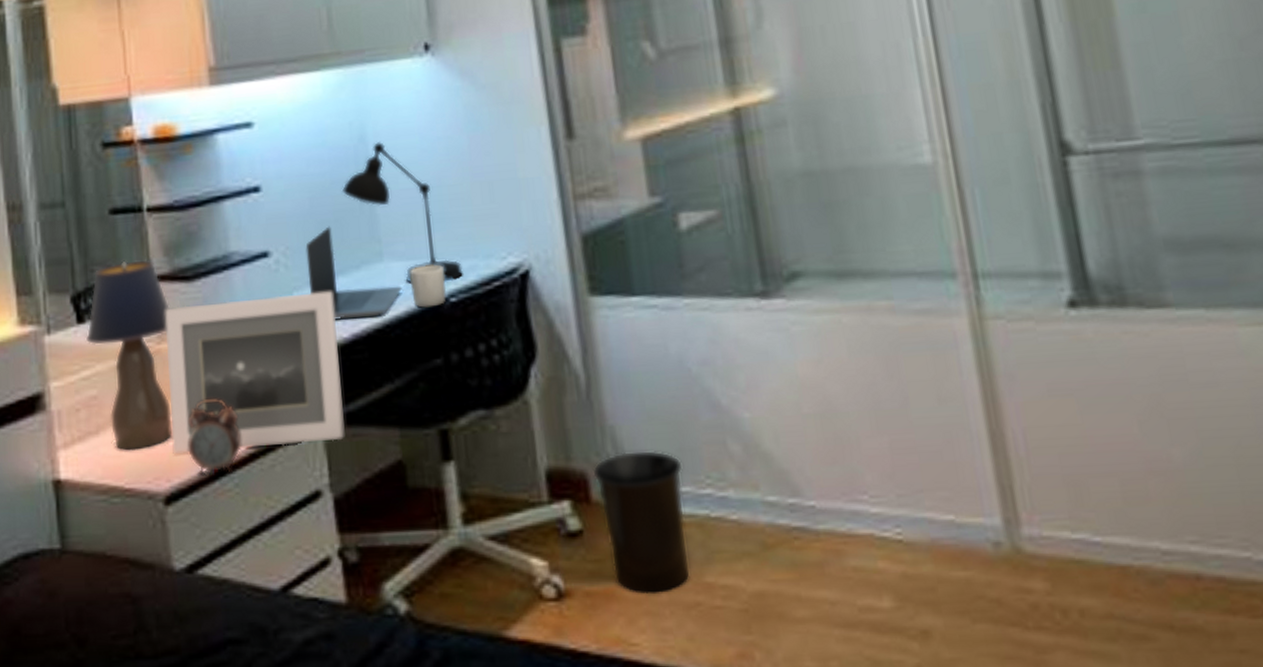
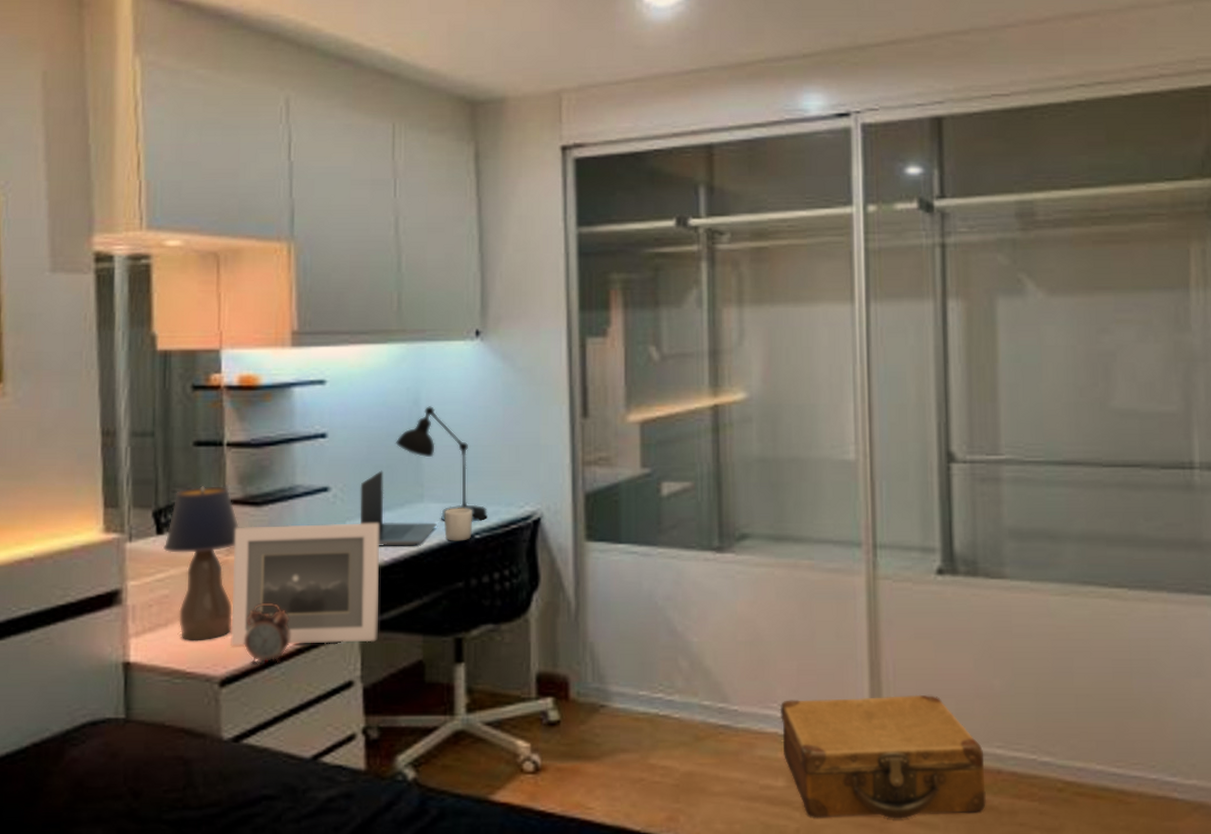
waste bin: present [592,449,691,595] -> none [573,662,642,772]
suitcase: none [872,473,1186,650] -> present [779,694,986,819]

